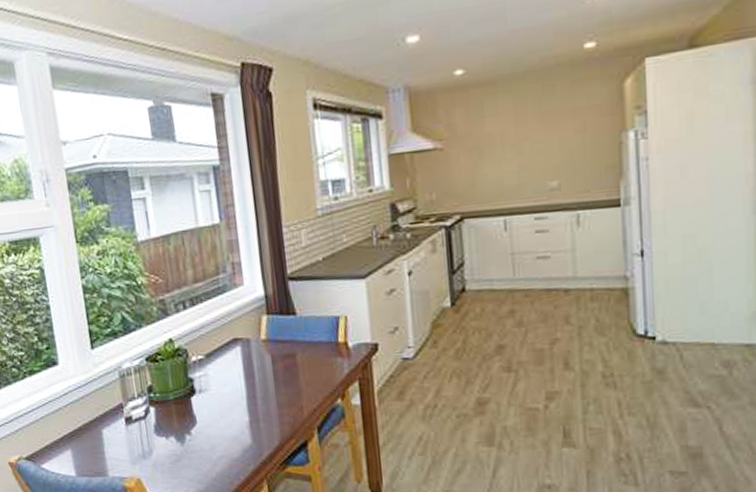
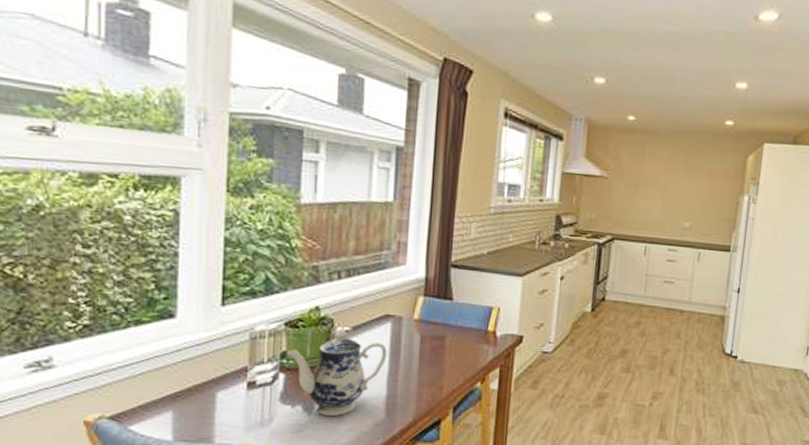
teapot: none [152,358,243,446] -> present [286,329,387,417]

